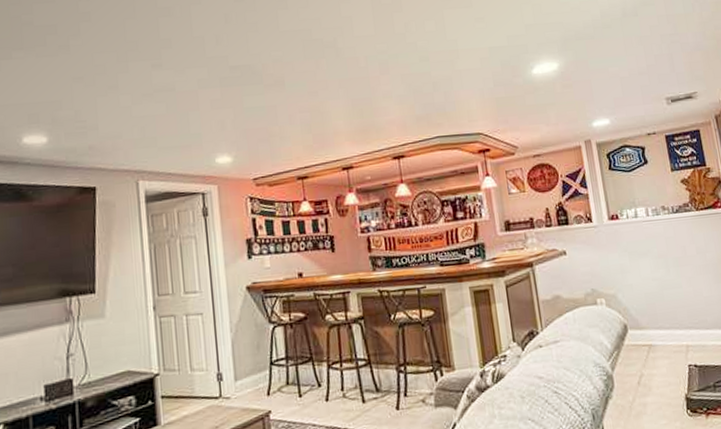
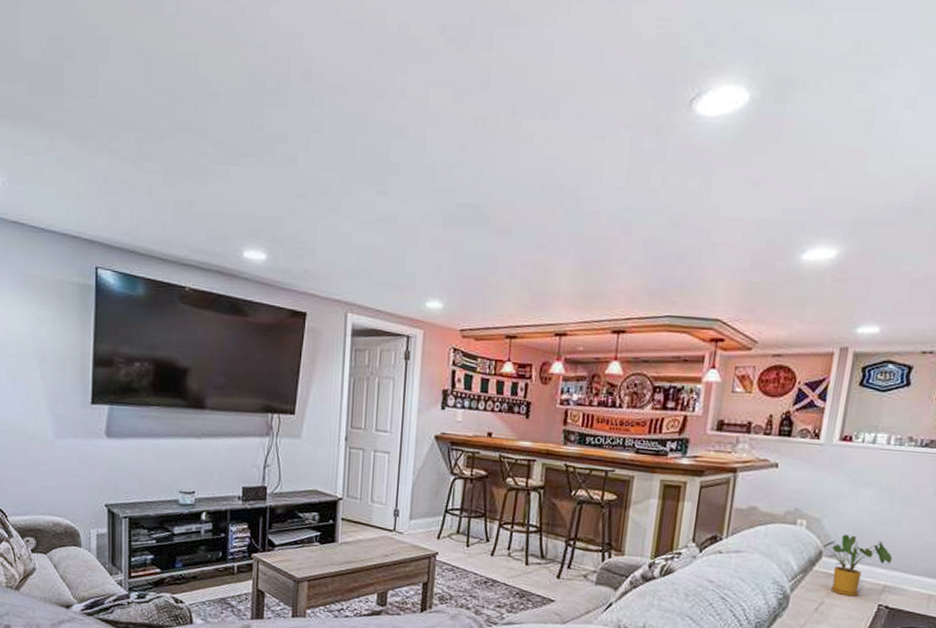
house plant: none [625,303,686,364] -> present [823,534,893,597]

